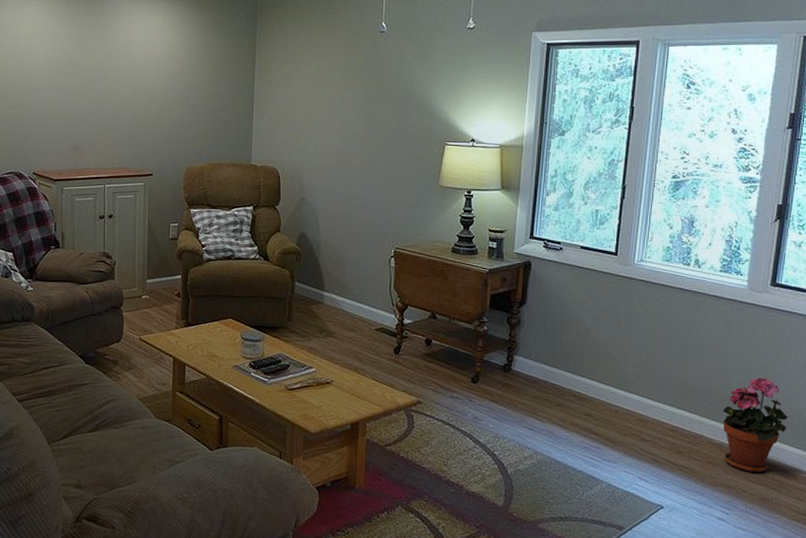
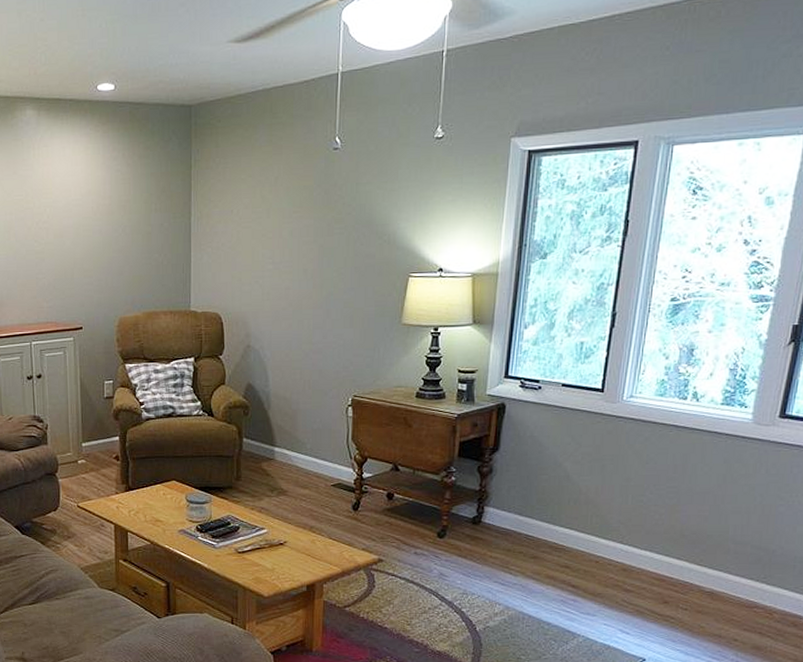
potted plant: present [723,378,788,473] -> none [715,519,790,621]

